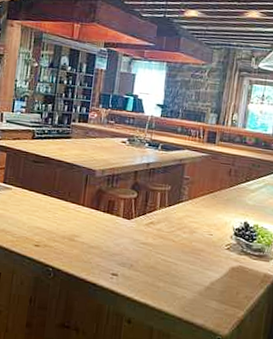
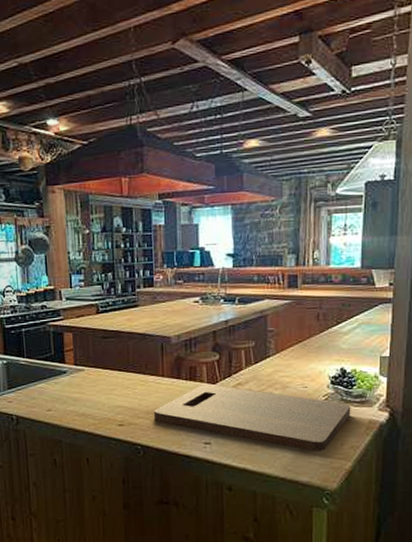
cutting board: none [68,218,250,297] -> present [153,384,351,451]

